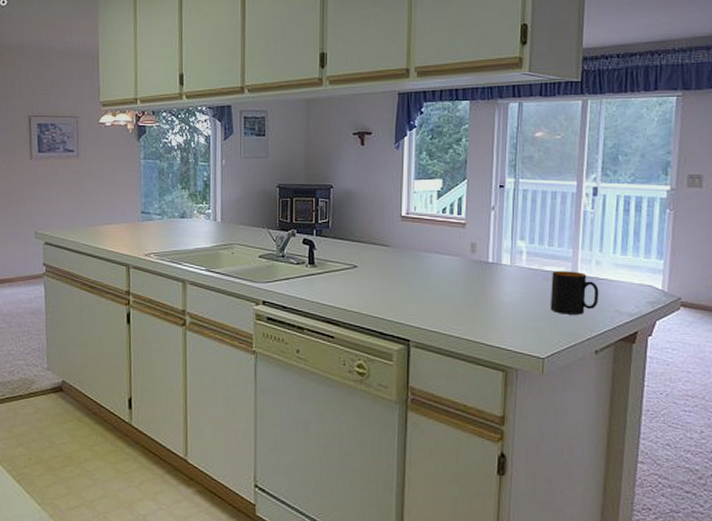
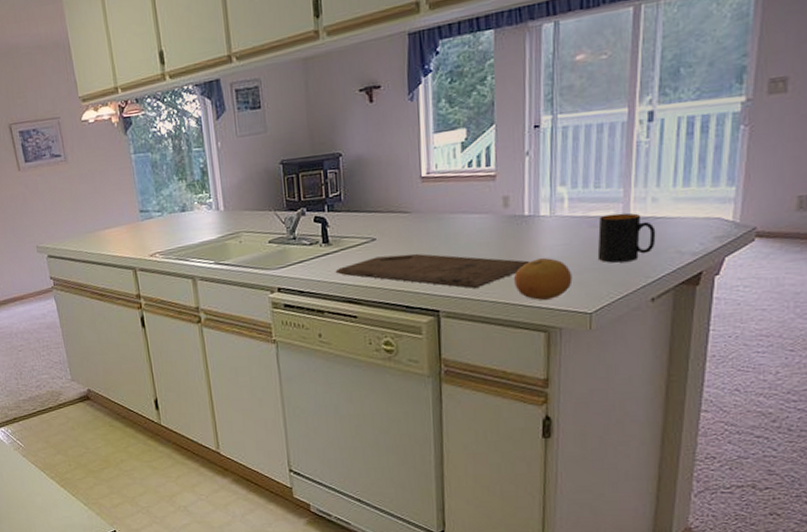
cutting board: none [318,283,492,324] -> present [335,253,530,289]
fruit: none [478,301,528,341] -> present [514,257,573,300]

